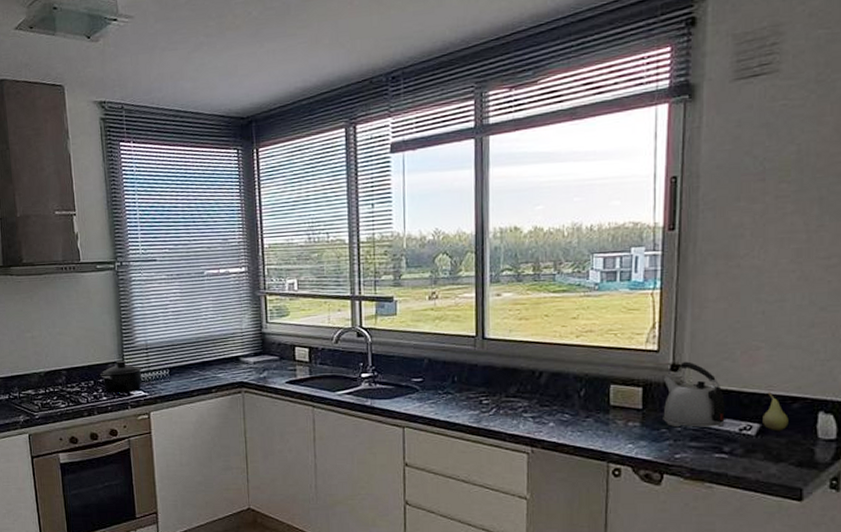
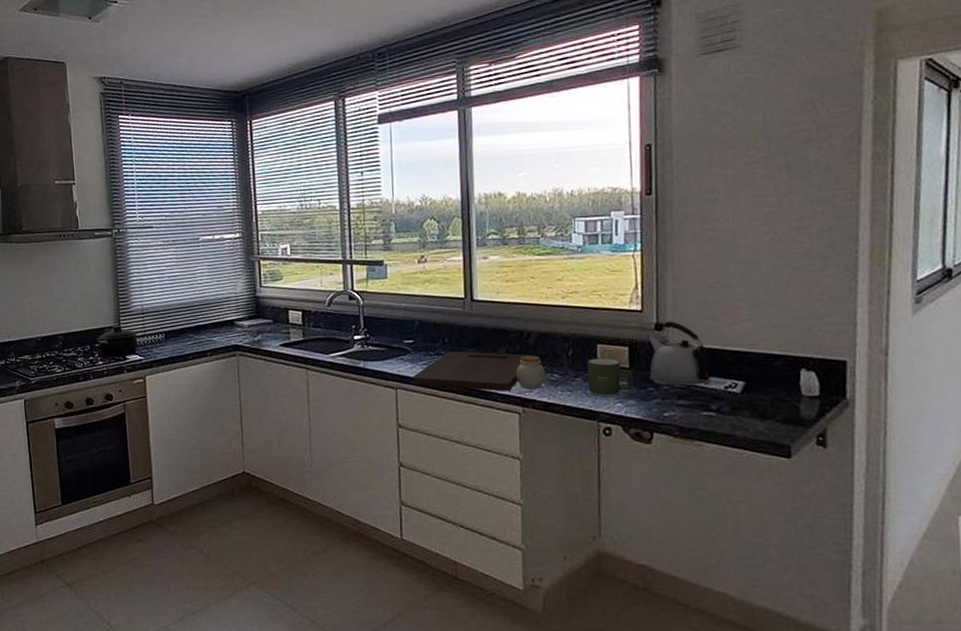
cutting board: none [421,389,542,432] -> present [413,351,531,392]
jar: none [526,395,556,429] -> present [516,355,546,389]
mug: none [600,398,646,438] -> present [587,358,633,397]
fruit: present [763,392,789,431] -> none [747,350,772,389]

